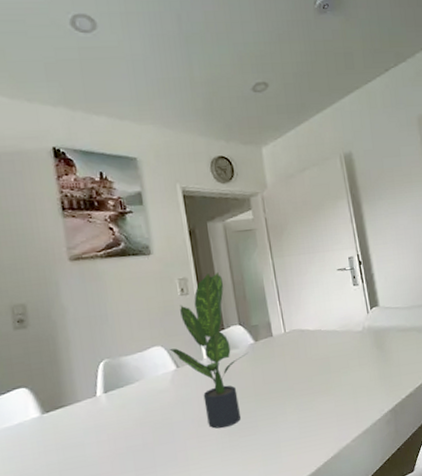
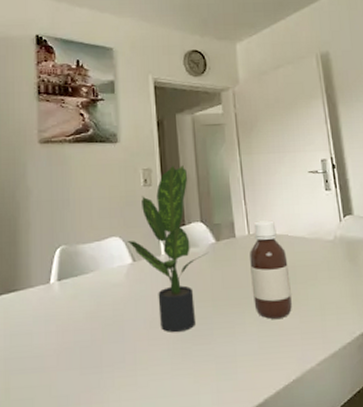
bottle: none [287,317,328,407] -> present [250,220,292,319]

